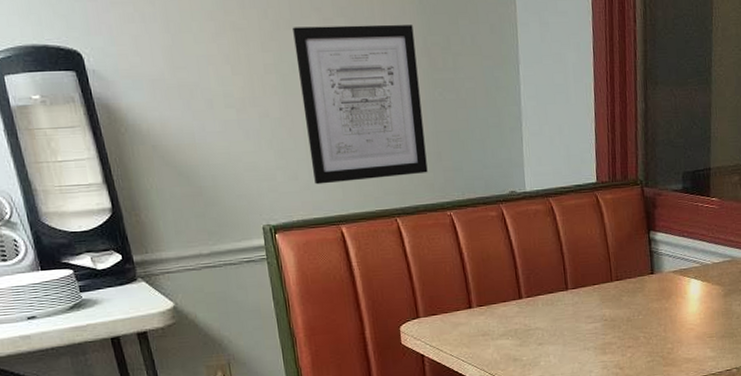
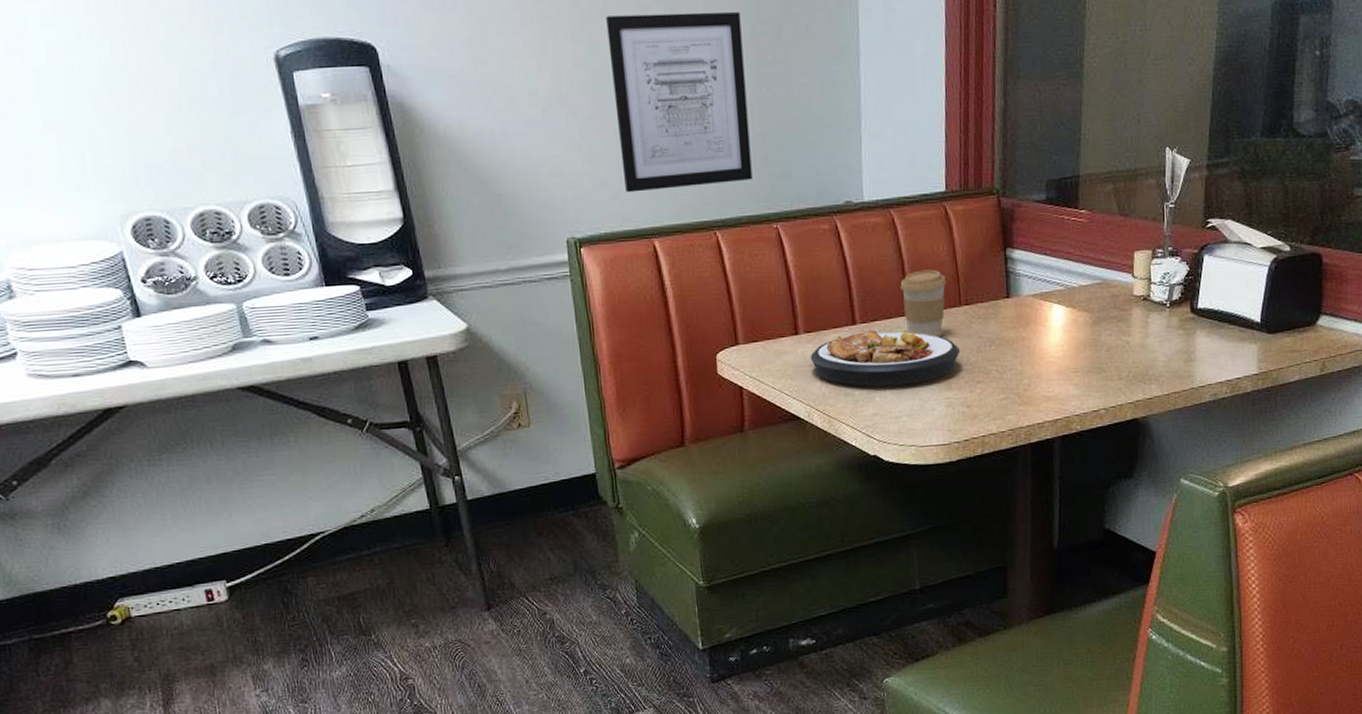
plate: none [482,303,613,352] -> present [810,330,961,386]
coffee cup: none [559,250,600,309] -> present [900,269,947,337]

